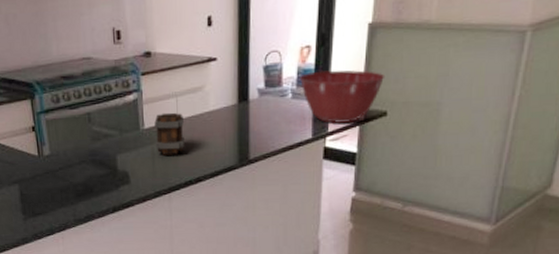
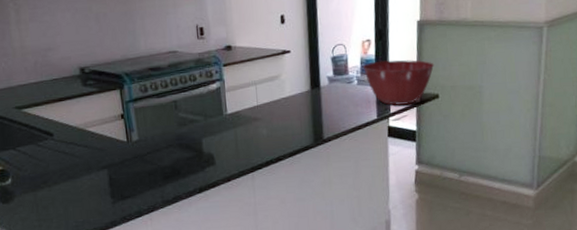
mug: present [154,112,184,155] -> none [236,98,265,138]

